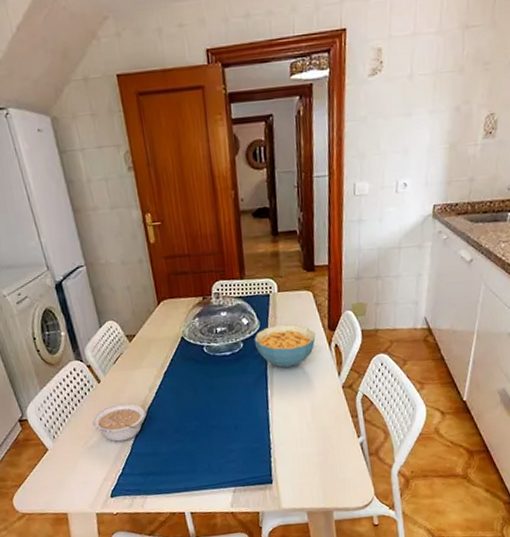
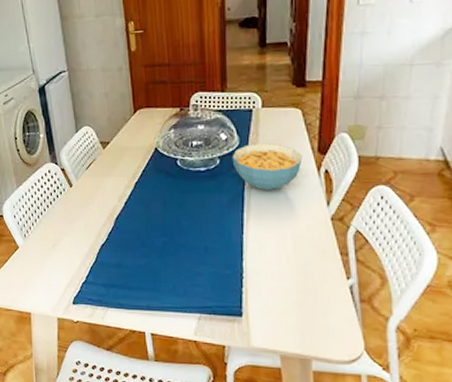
legume: present [92,403,145,442] -> none [61,211,113,248]

